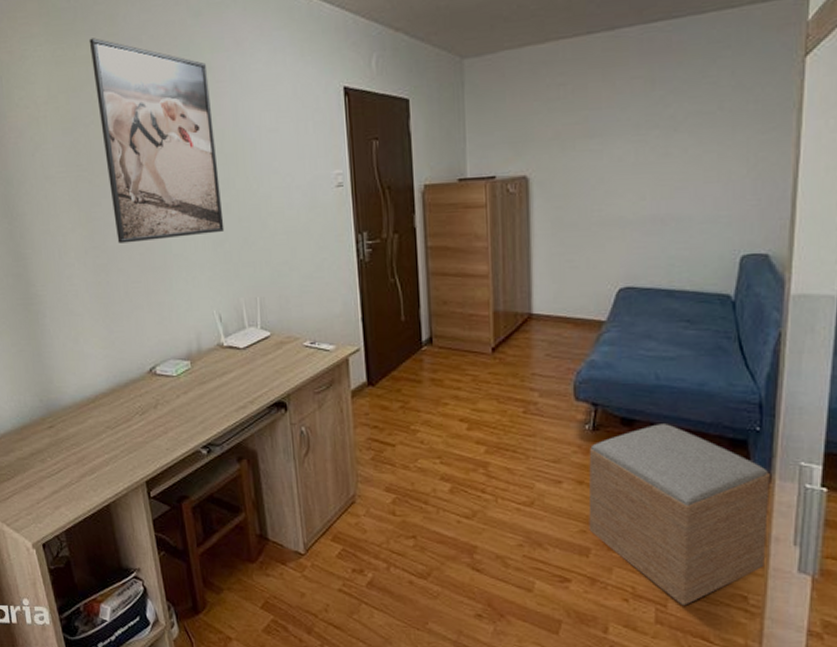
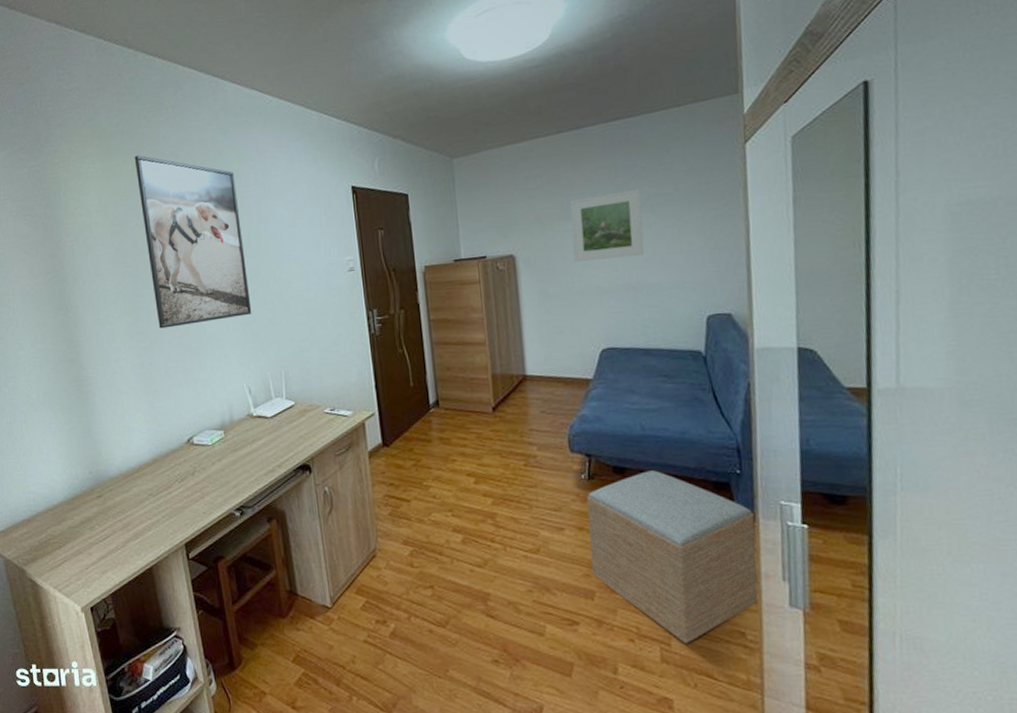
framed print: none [595,105,679,188] -> present [569,189,645,262]

